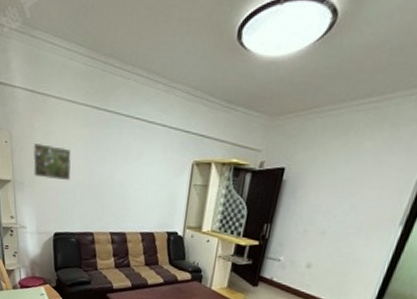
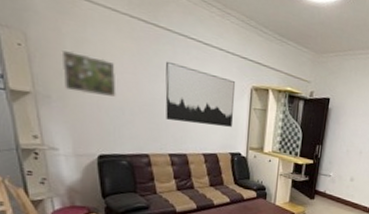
wall art: none [109,143,176,205] -> present [165,61,235,127]

